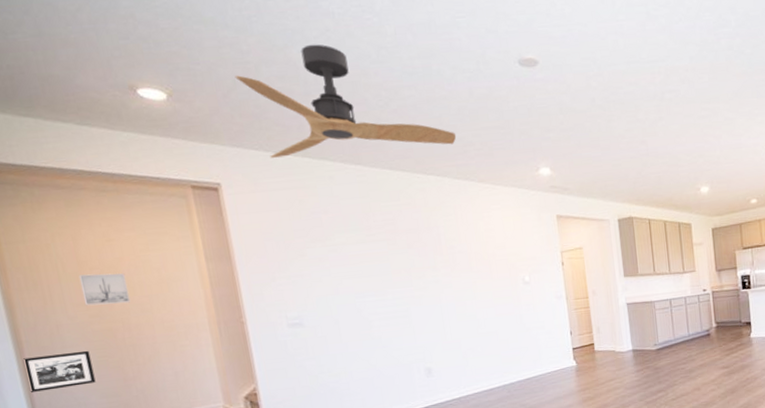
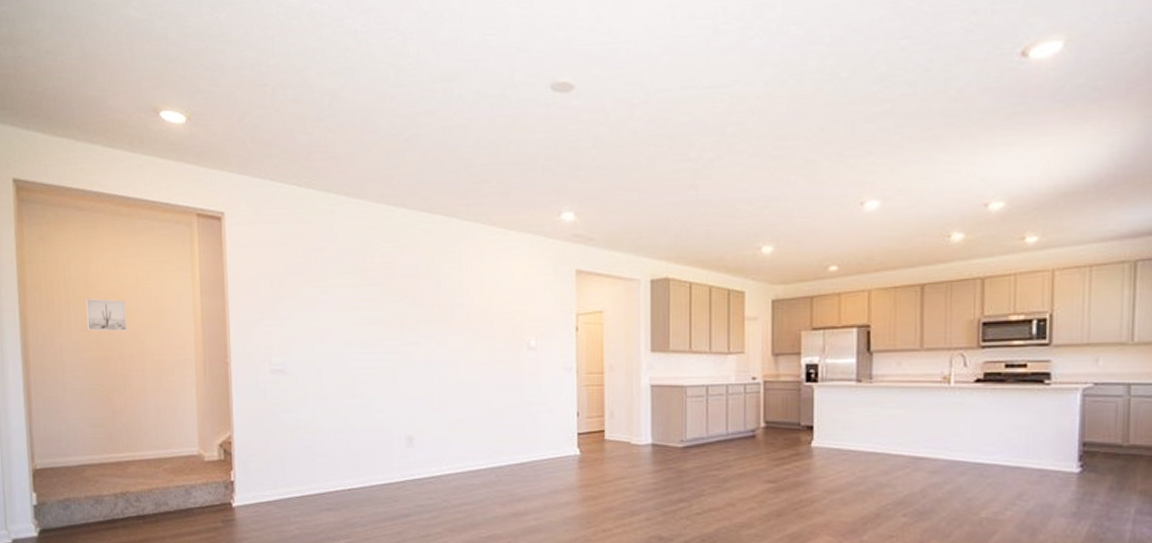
picture frame: present [22,350,96,392] -> none [28,376,87,413]
ceiling fan: present [235,44,457,158] -> none [251,65,471,188]

